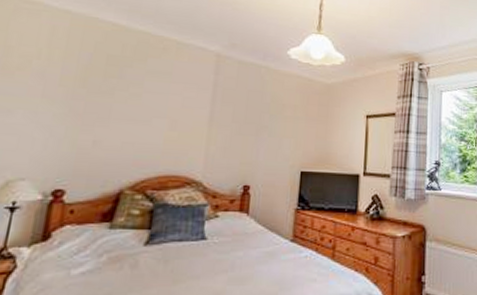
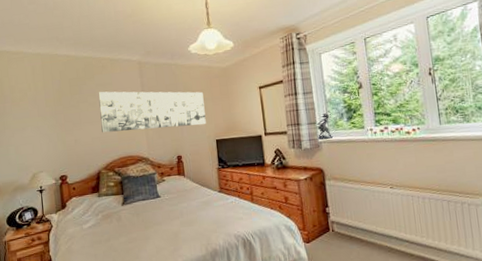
wall art: none [139,80,296,150] -> present [98,91,206,133]

